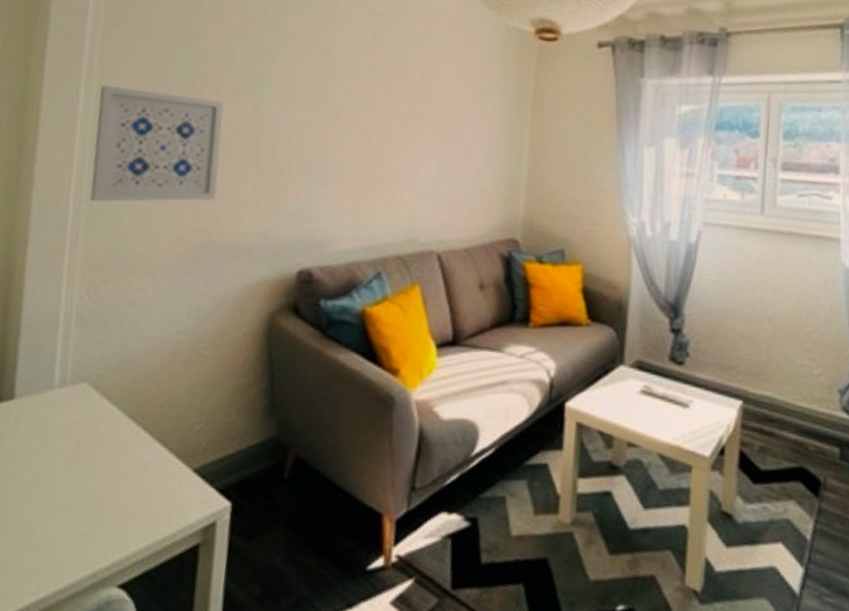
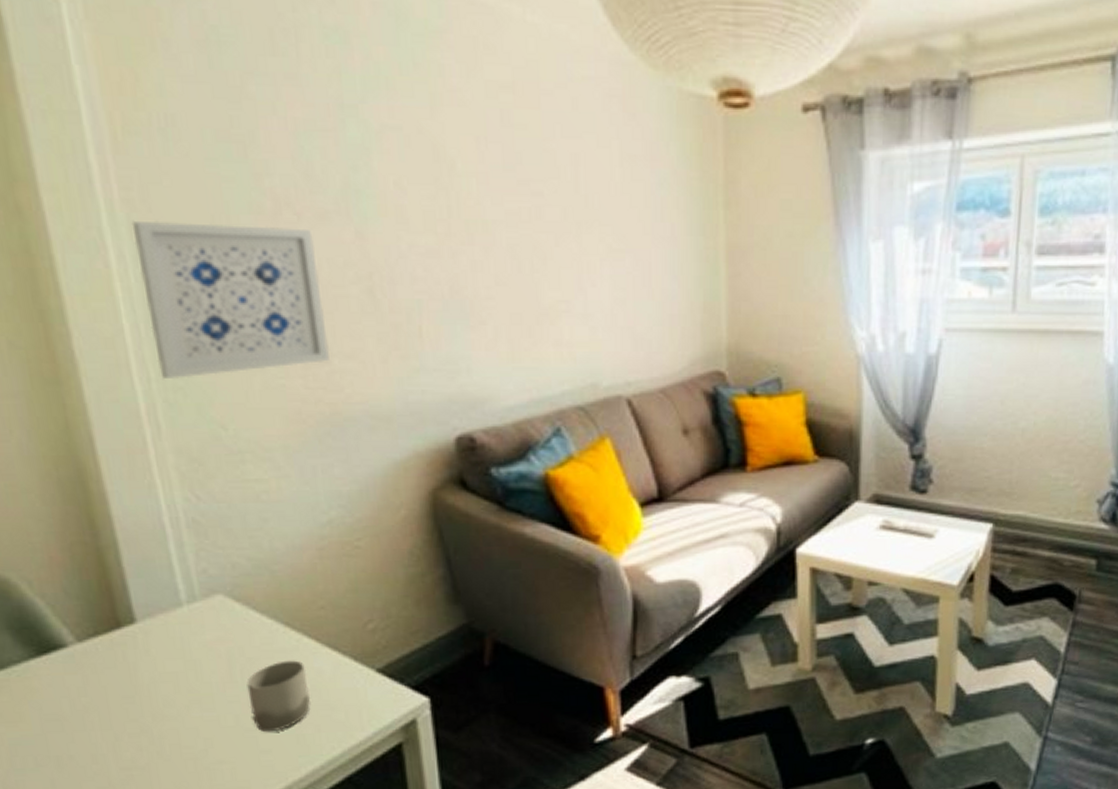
cup: none [82,450,136,517] -> present [246,660,311,732]

